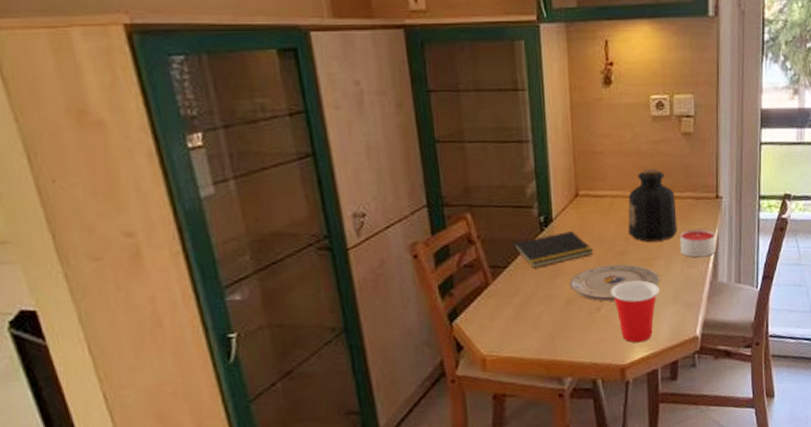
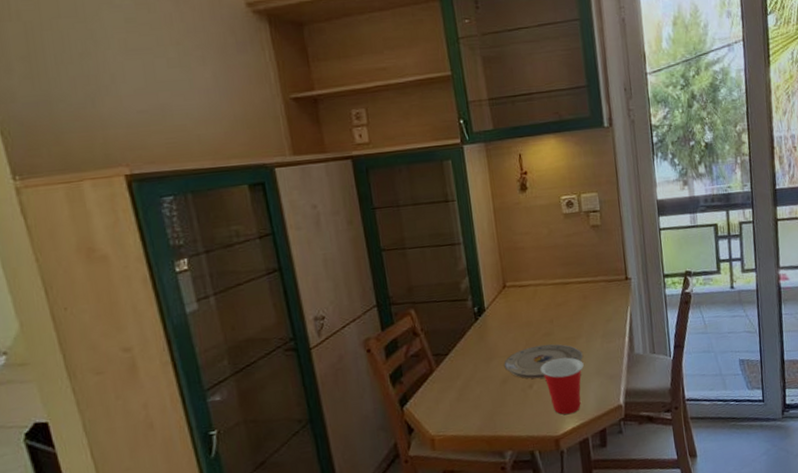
notepad: present [513,231,593,268] -> none [453,318,522,353]
bottle: present [628,168,677,242] -> none [549,258,595,323]
candle: present [680,229,716,258] -> none [597,308,631,334]

